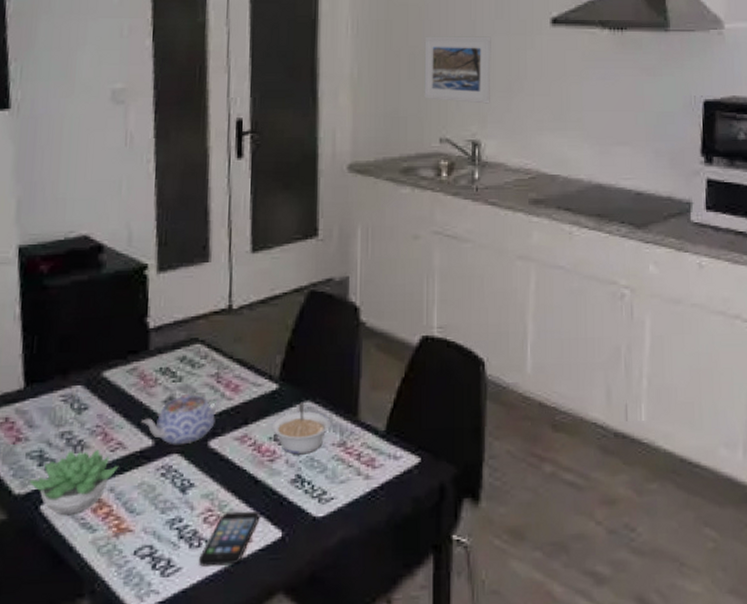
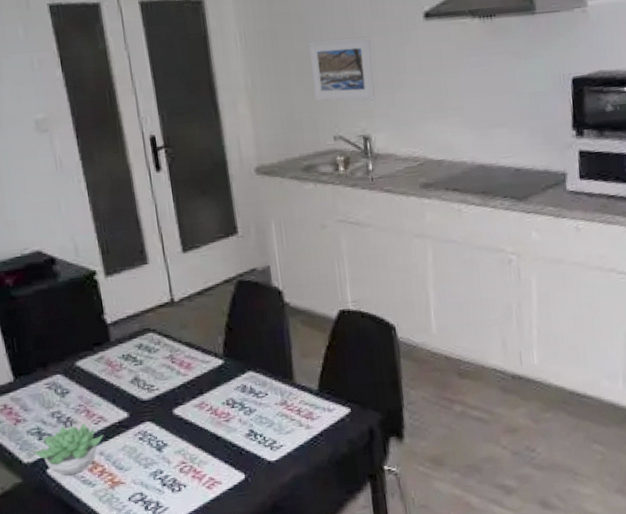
teapot: present [141,394,222,445] -> none [115,372,179,415]
smartphone: present [199,510,260,567] -> none [181,460,225,505]
legume: present [271,403,331,455] -> none [223,373,273,415]

